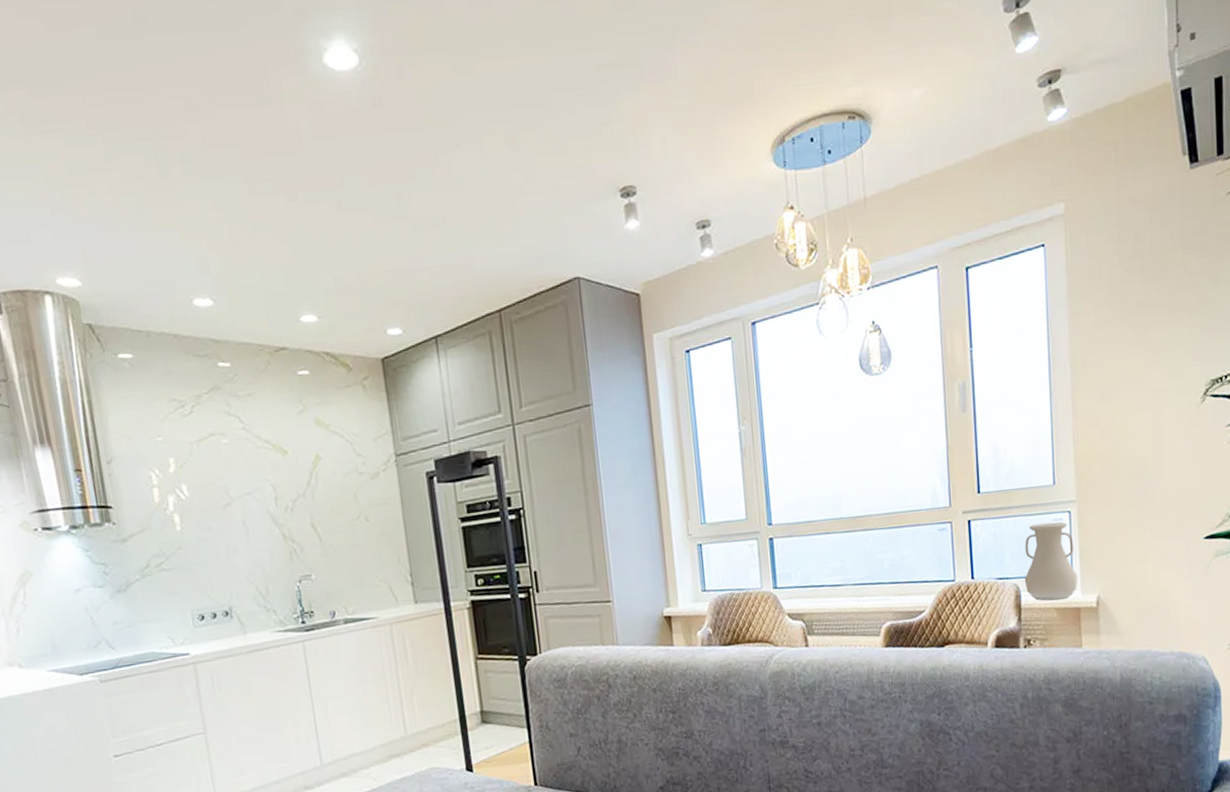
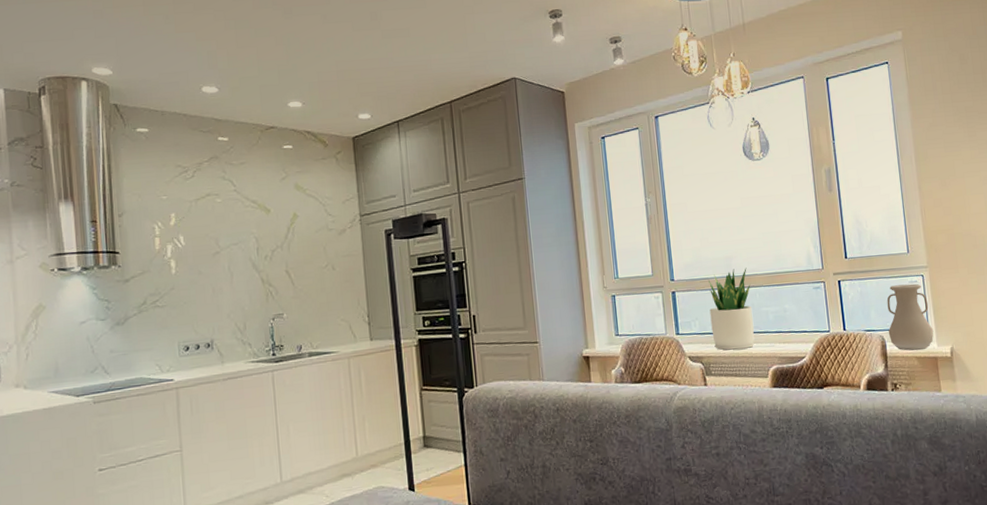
planter: none [813,507,866,606] -> present [708,268,755,350]

